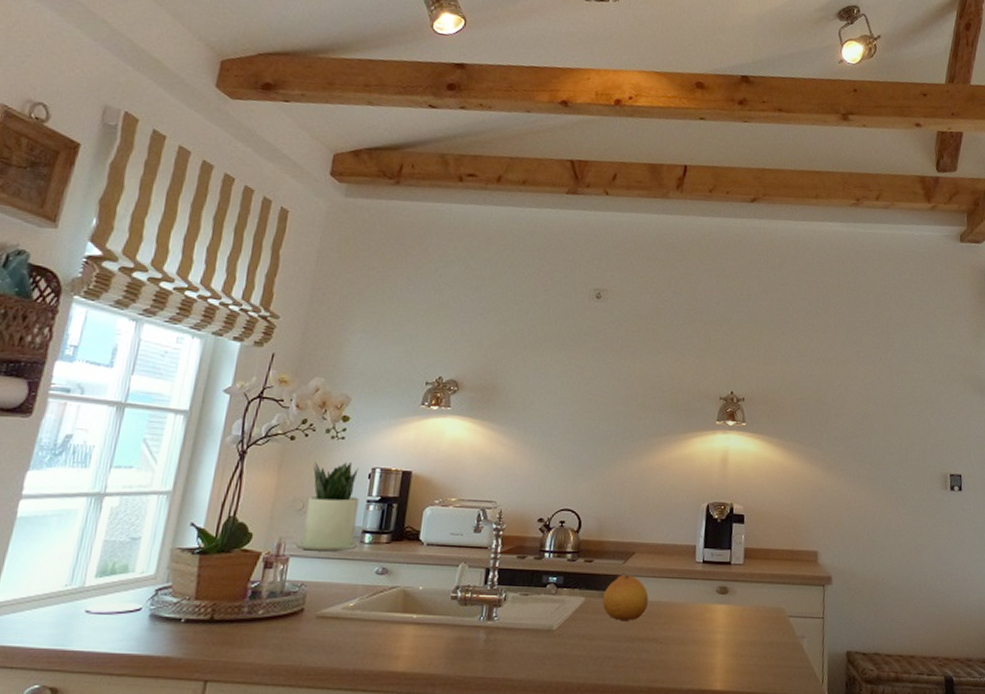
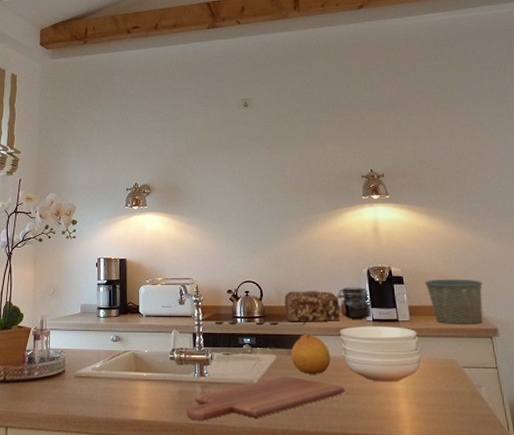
planter: present [296,462,359,552] -> none [53,255,96,325]
cutting board: none [462,621,659,673] -> present [186,375,346,421]
bread loaf: none [604,524,669,561] -> present [284,291,340,322]
bowl: none [662,568,749,632] -> present [339,326,421,383]
jar: none [668,523,704,560] -> present [337,287,371,319]
basket: none [766,520,826,571] -> present [424,279,483,324]

